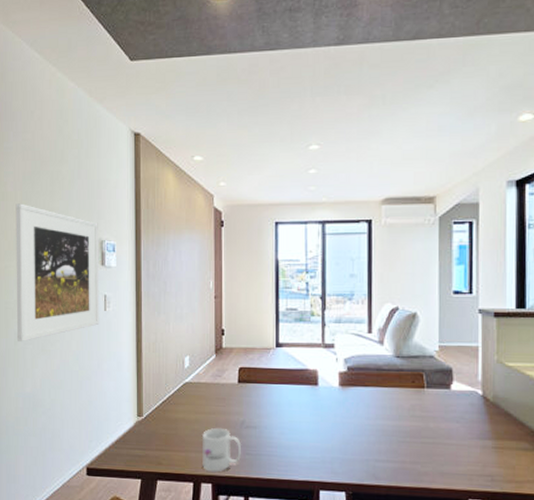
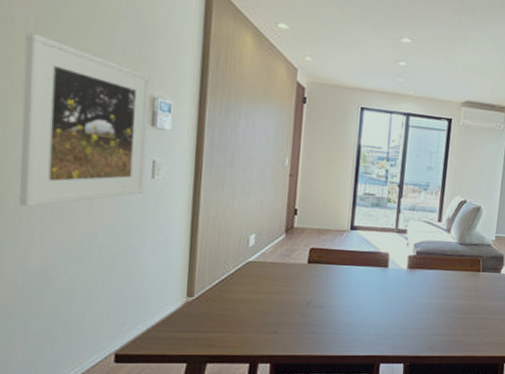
mug: present [201,427,241,472] -> none [261,307,306,352]

